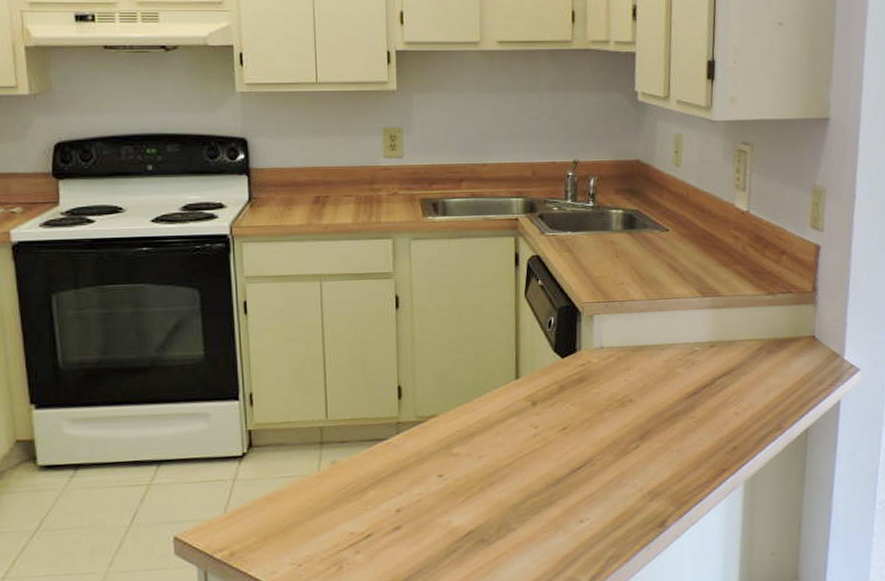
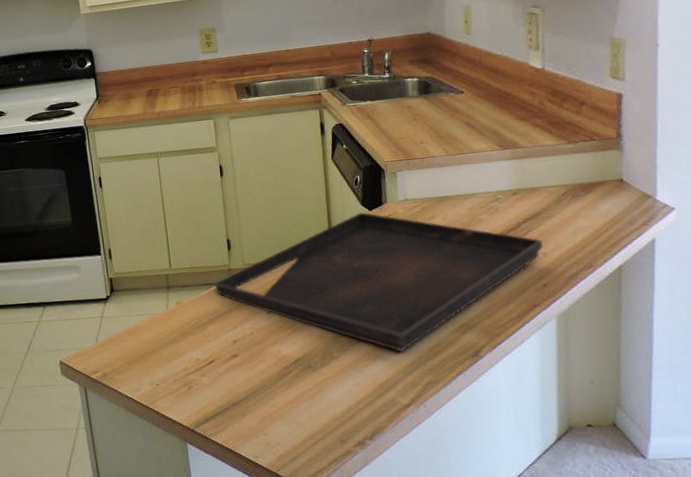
serving tray: none [379,359,735,522] -> present [214,212,543,352]

